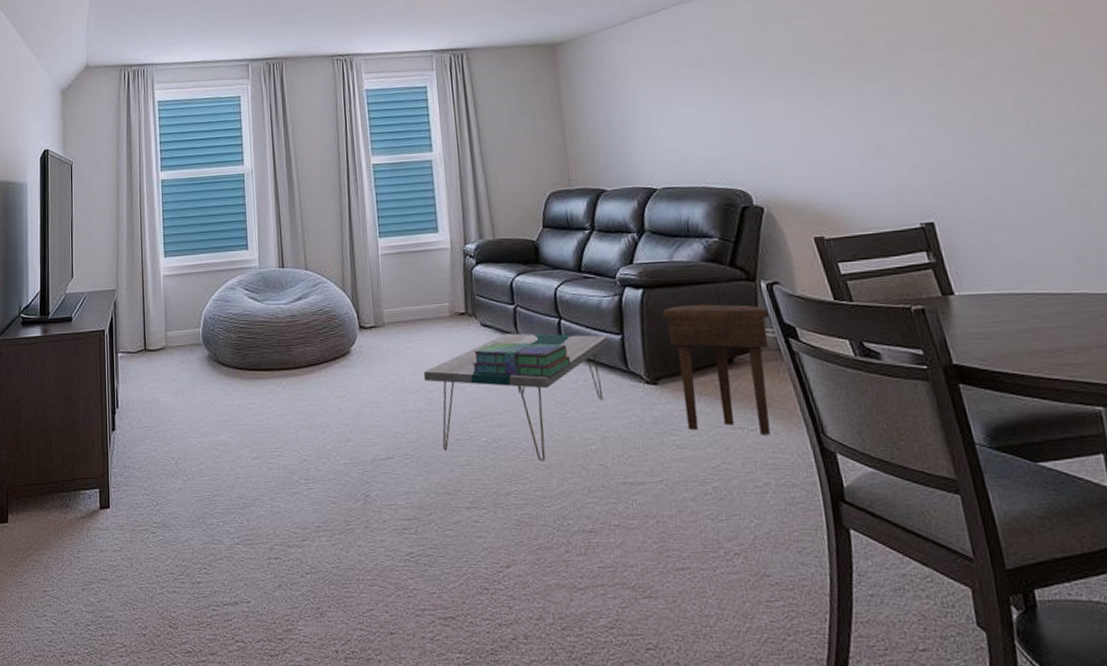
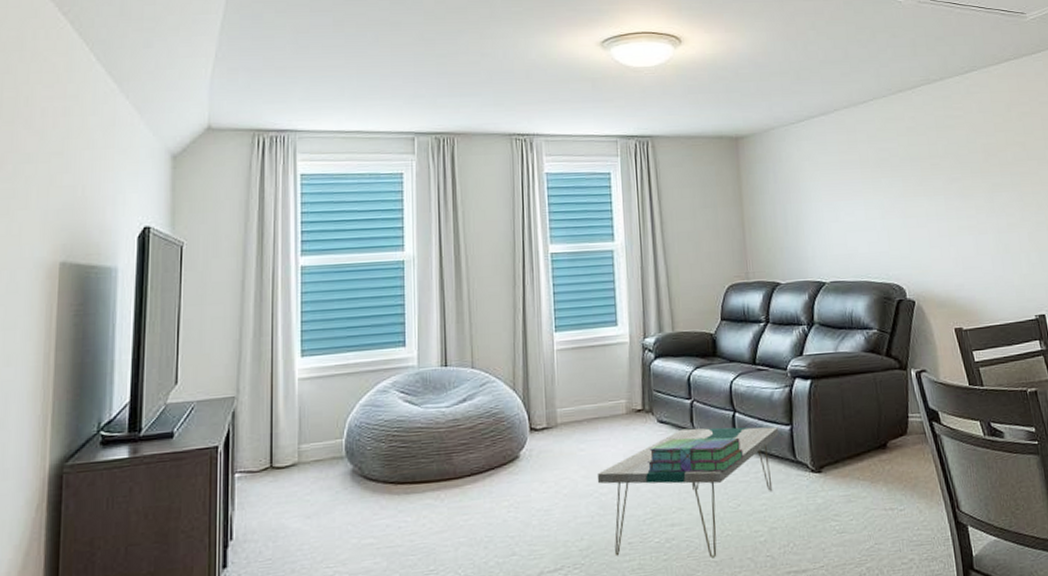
side table: present [663,304,771,434] -> none [828,392,918,514]

